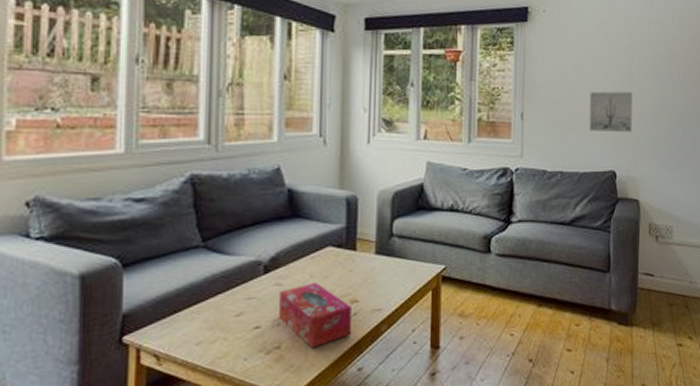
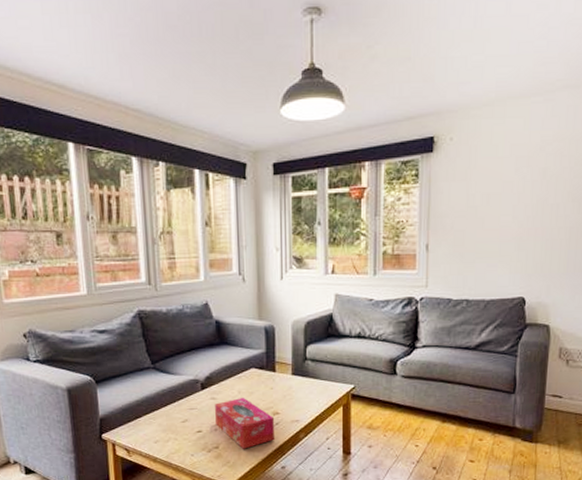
wall art: present [589,91,632,133] -> none [497,217,547,259]

